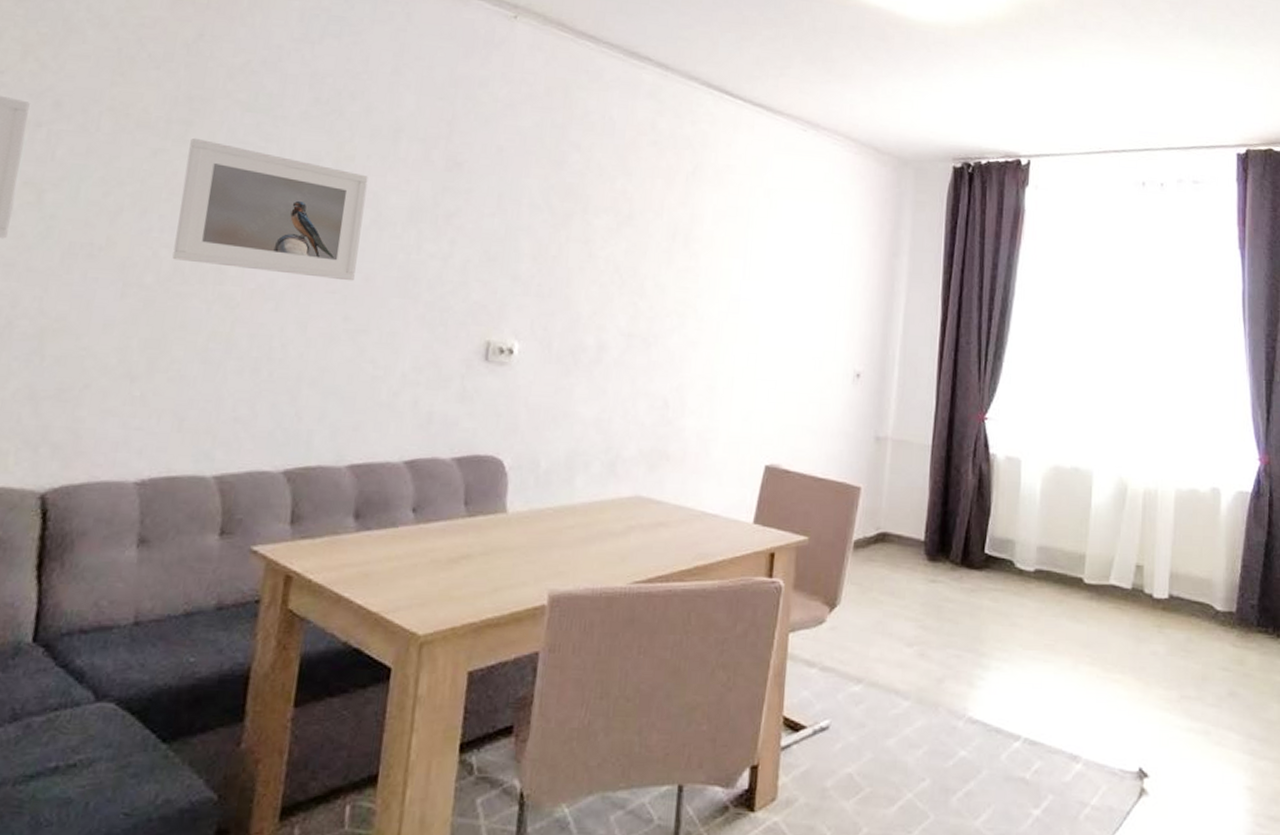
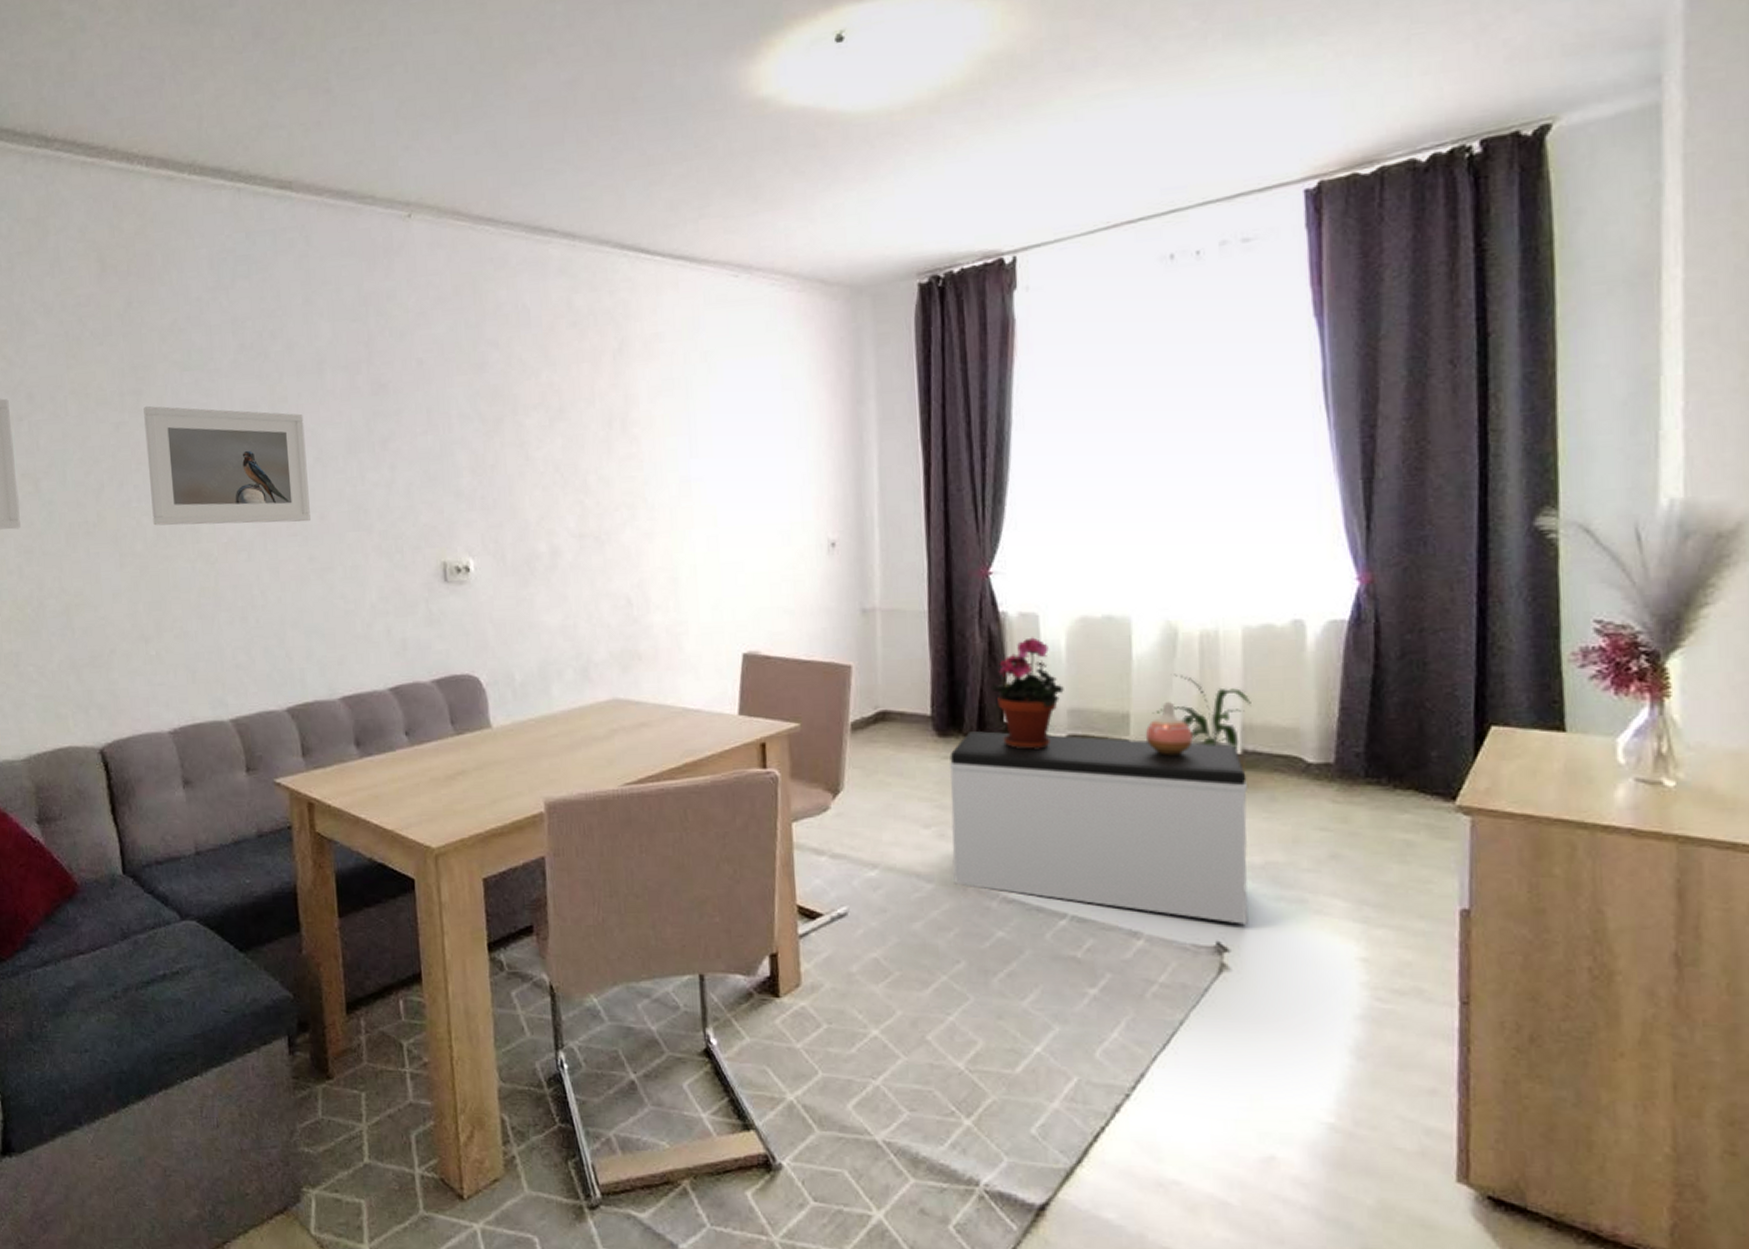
bench: none [928,559,1171,752] -> present [950,731,1248,924]
potted plant: none [976,479,1036,580] -> present [990,637,1064,750]
vase: none [1096,547,1133,595] -> present [1145,702,1193,756]
house plant: none [1103,523,1178,593] -> present [1152,674,1251,748]

